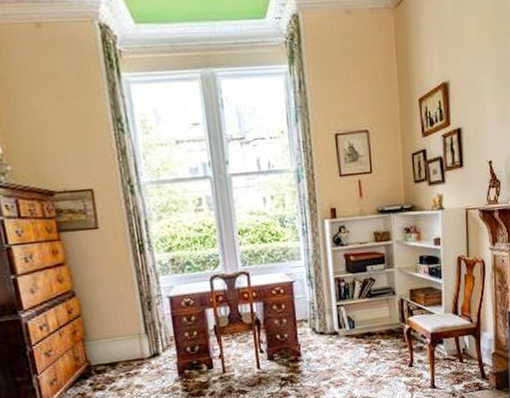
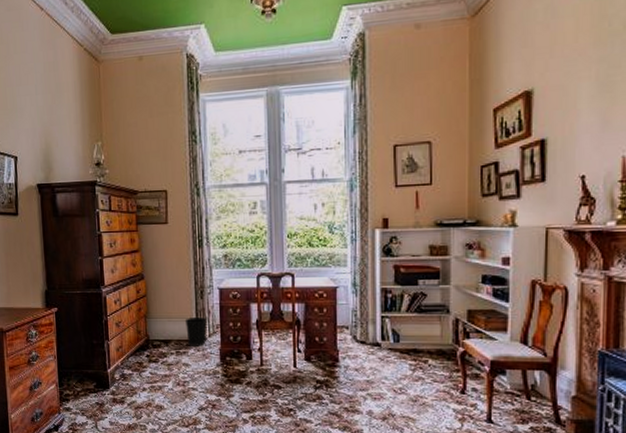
wastebasket: none [132,331,160,365] -> present [184,318,207,346]

